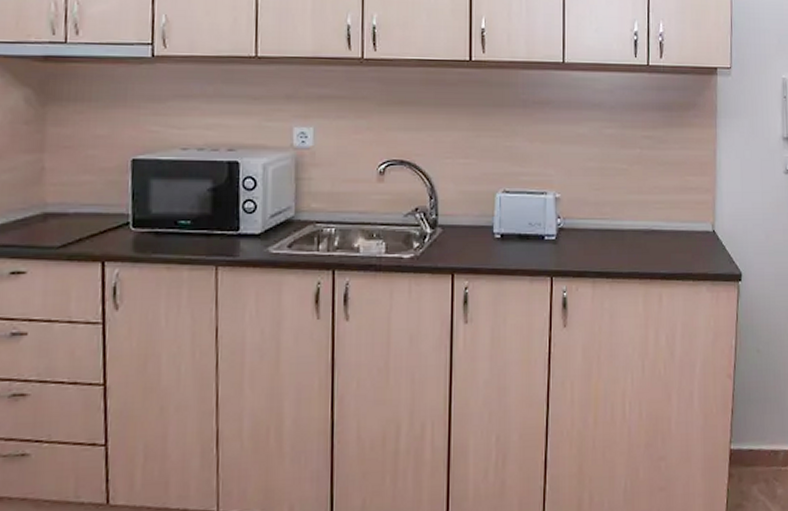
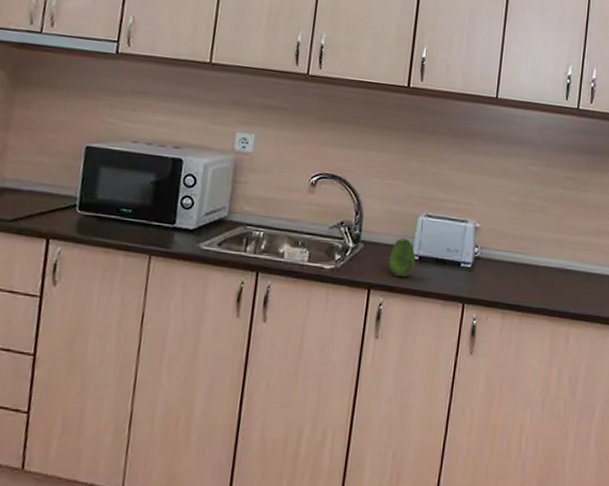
fruit: none [470,218,498,258] -> present [388,238,416,278]

